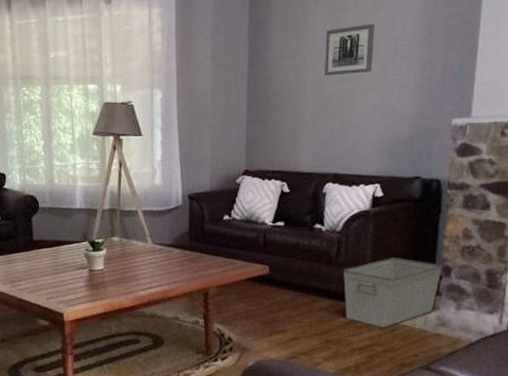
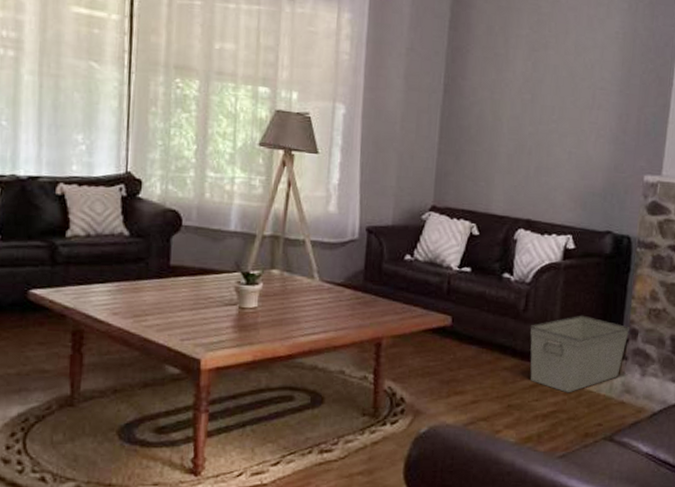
wall art: present [325,23,374,76] -> none [522,66,574,117]

